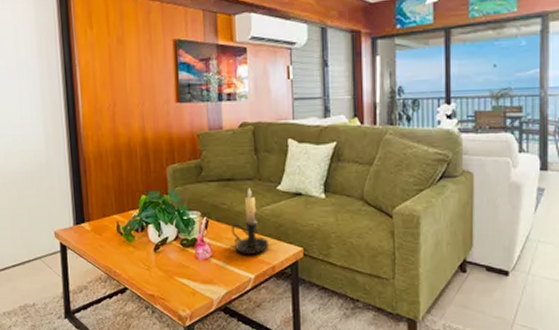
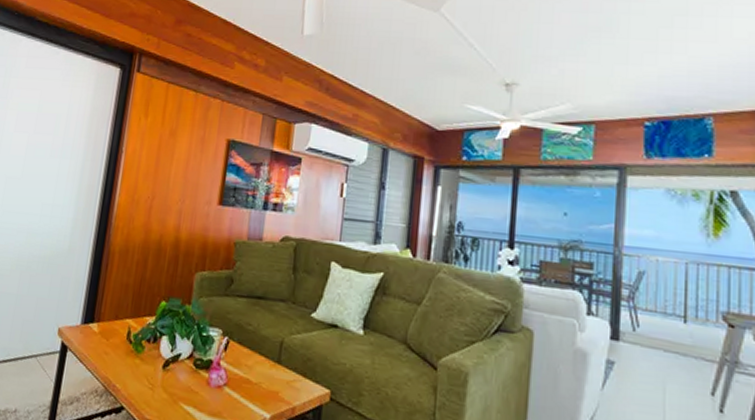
candle holder: present [231,188,270,254] -> none [253,310,293,390]

